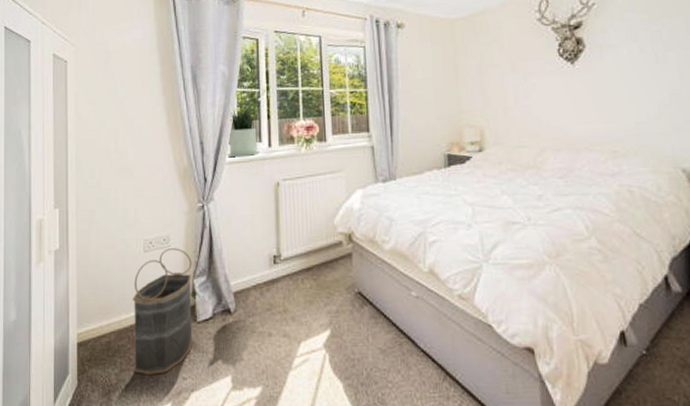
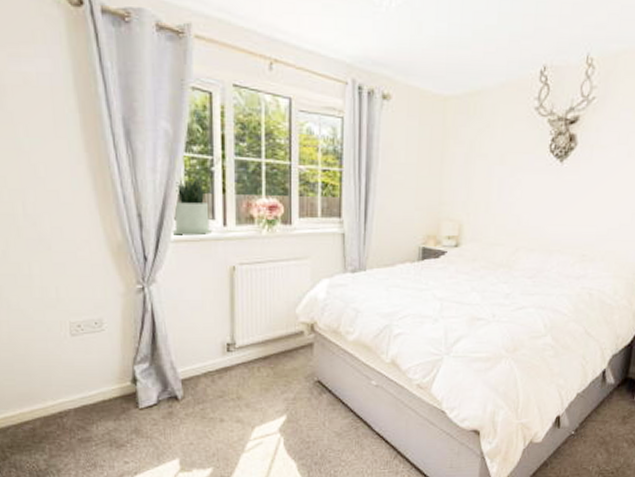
basket: present [132,248,193,374] -> none [59,332,135,459]

